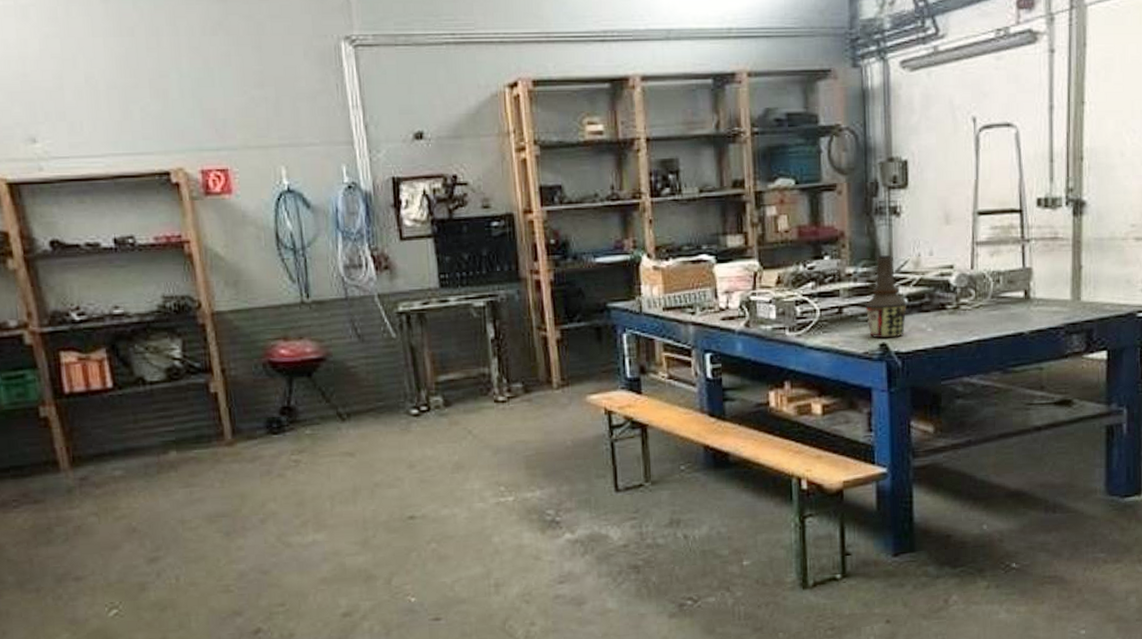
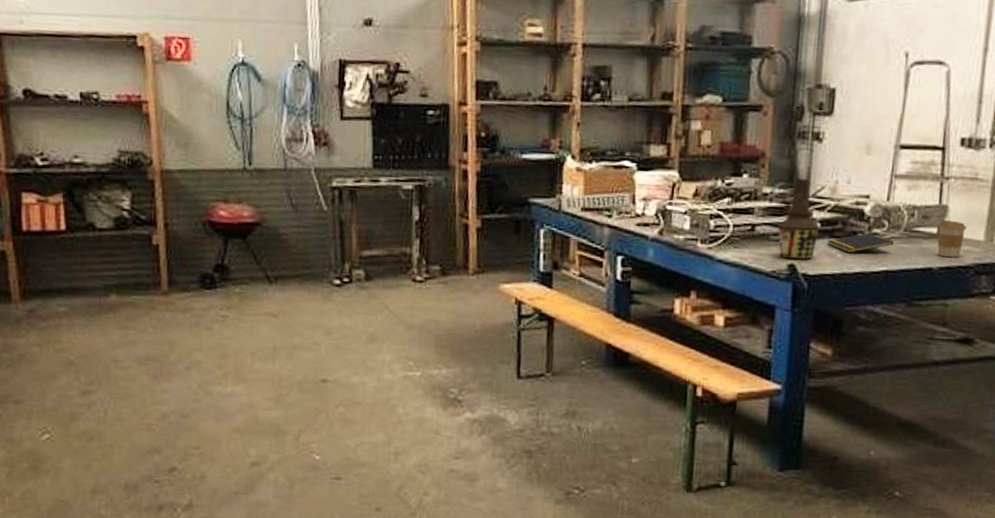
notepad: none [916,304,982,326] -> present [827,233,894,253]
coffee cup: none [1024,282,1052,320] -> present [937,220,967,257]

